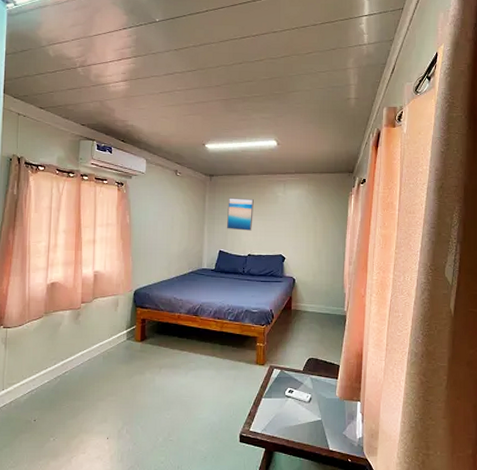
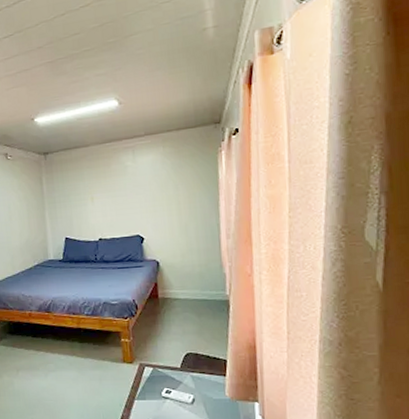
wall art: present [226,198,254,231] -> none [68,173,100,213]

